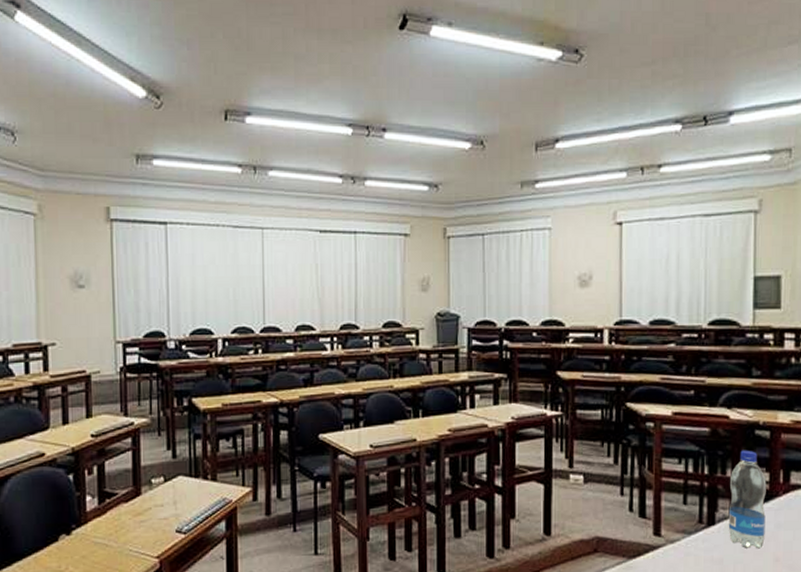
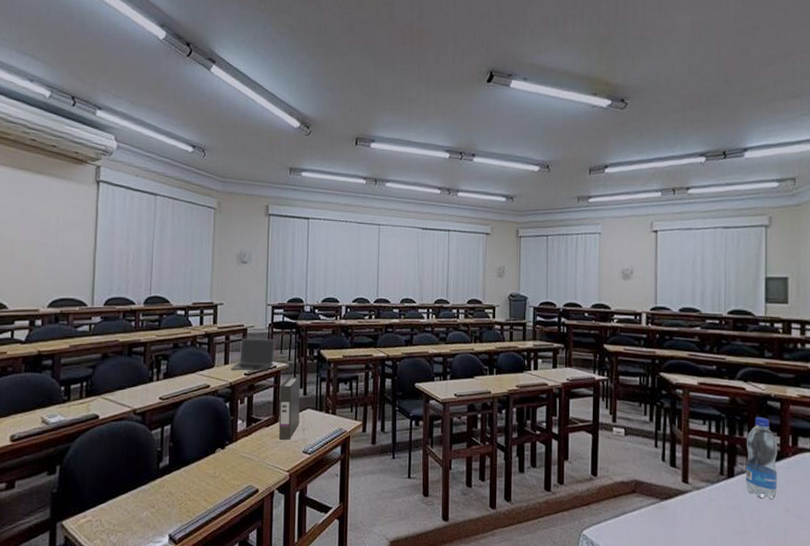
laptop: none [72,386,131,431] -> present [231,337,275,372]
binder: none [140,433,169,518] -> present [279,376,301,440]

